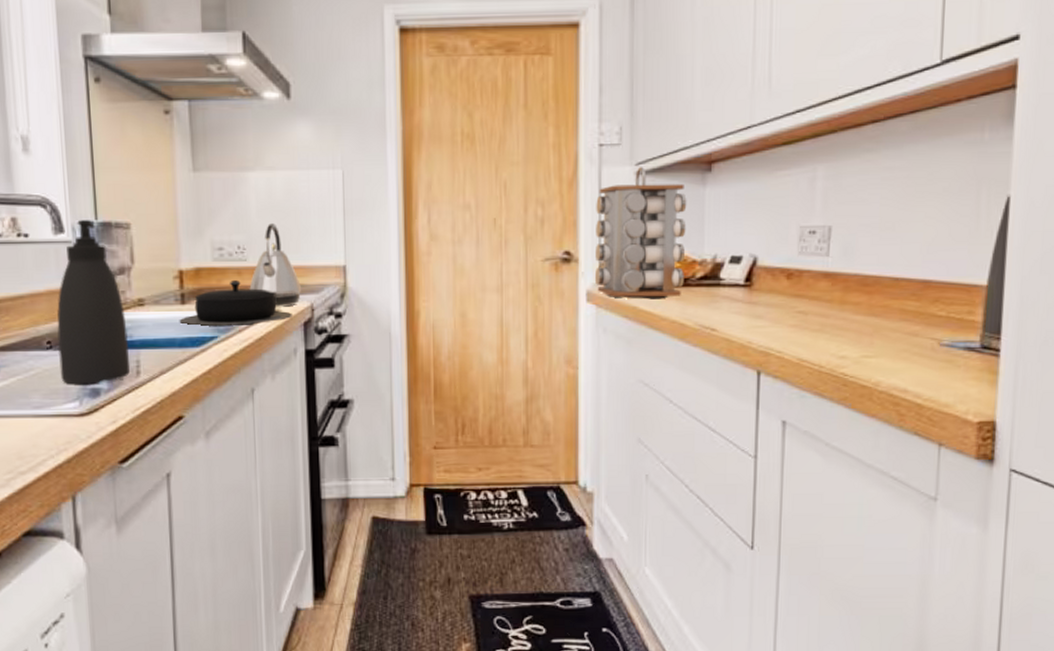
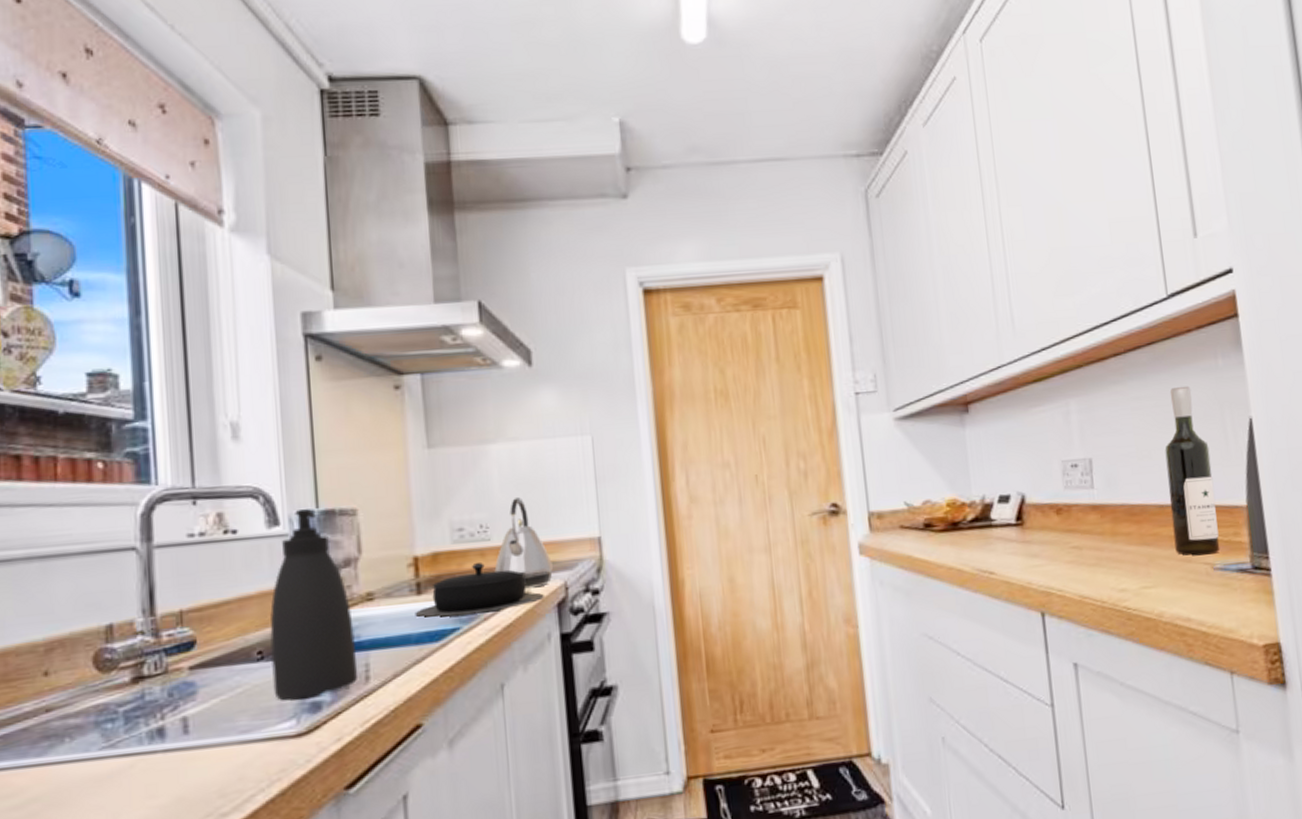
spice rack: present [594,166,687,300] -> none [858,411,956,548]
bottle: none [903,158,958,330] -> present [1164,385,1220,556]

